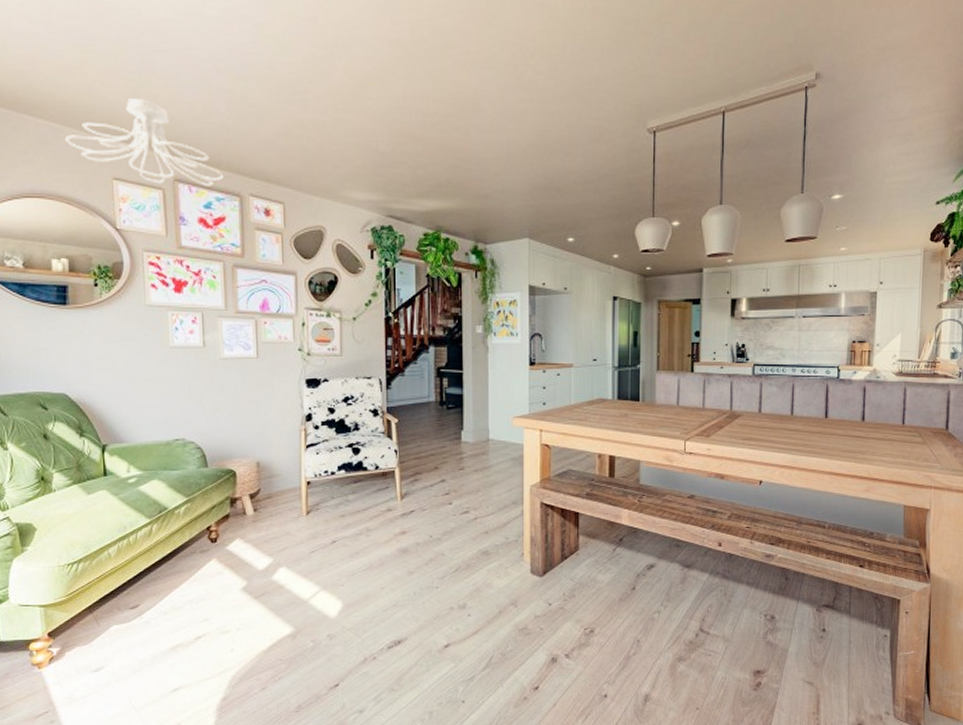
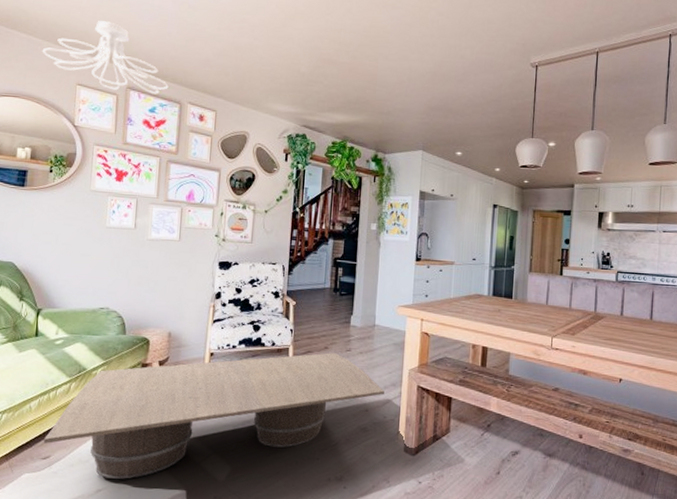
coffee table: none [130,473,505,624] -> present [44,353,384,479]

